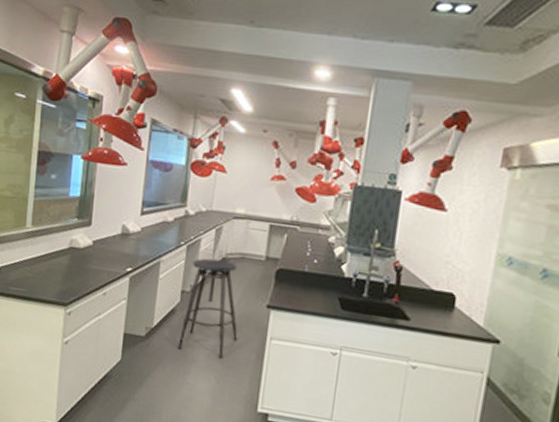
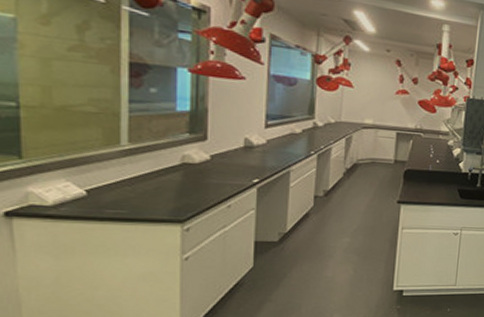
stool: present [177,258,238,360] -> none [313,165,372,252]

